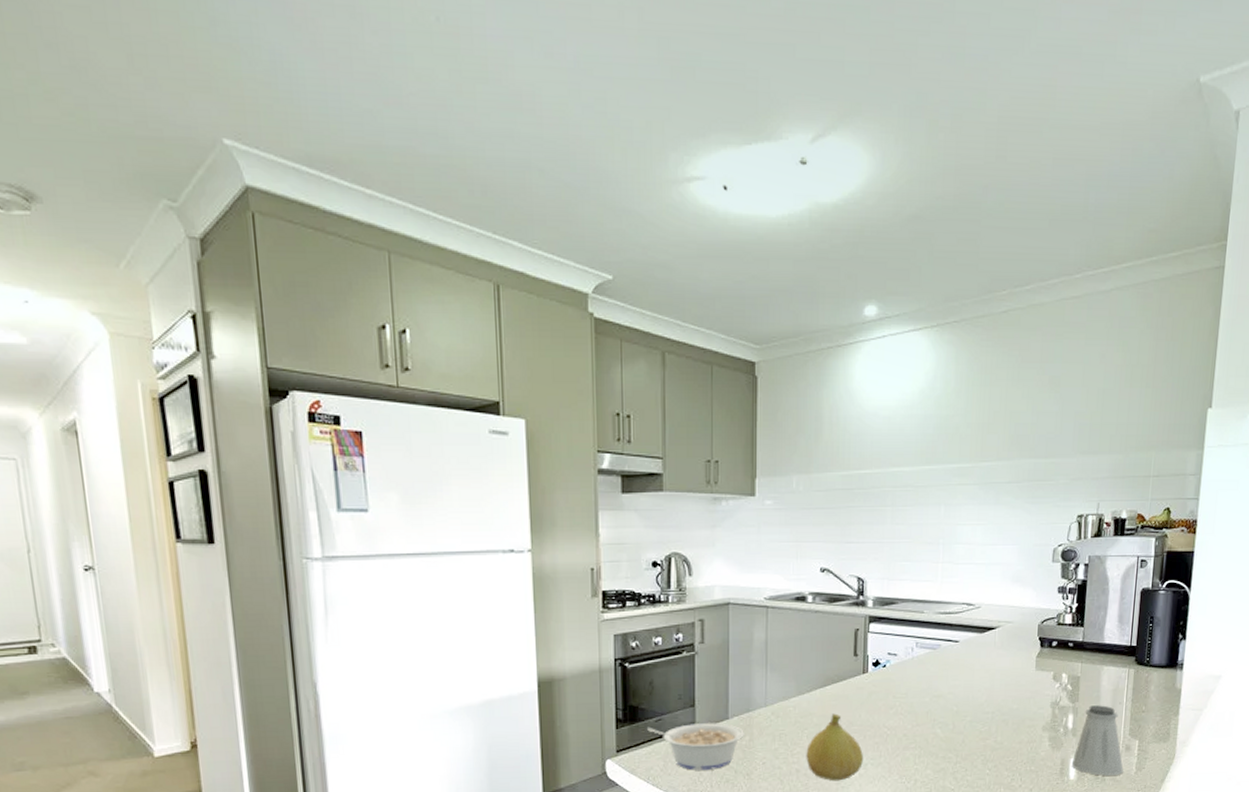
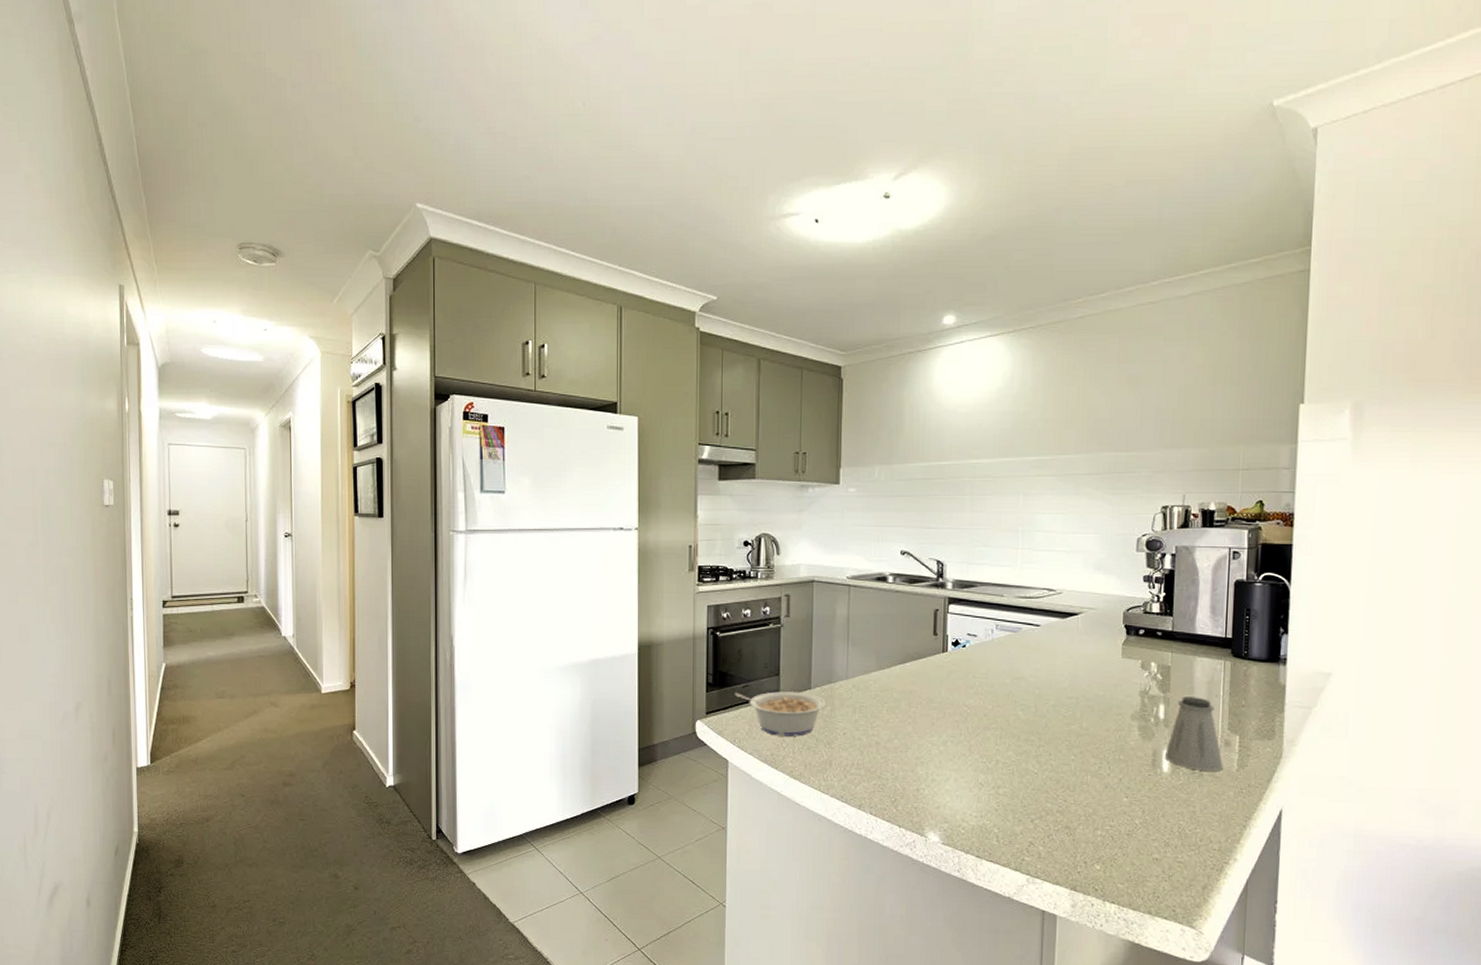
fruit: present [806,713,864,781] -> none [886,689,944,756]

